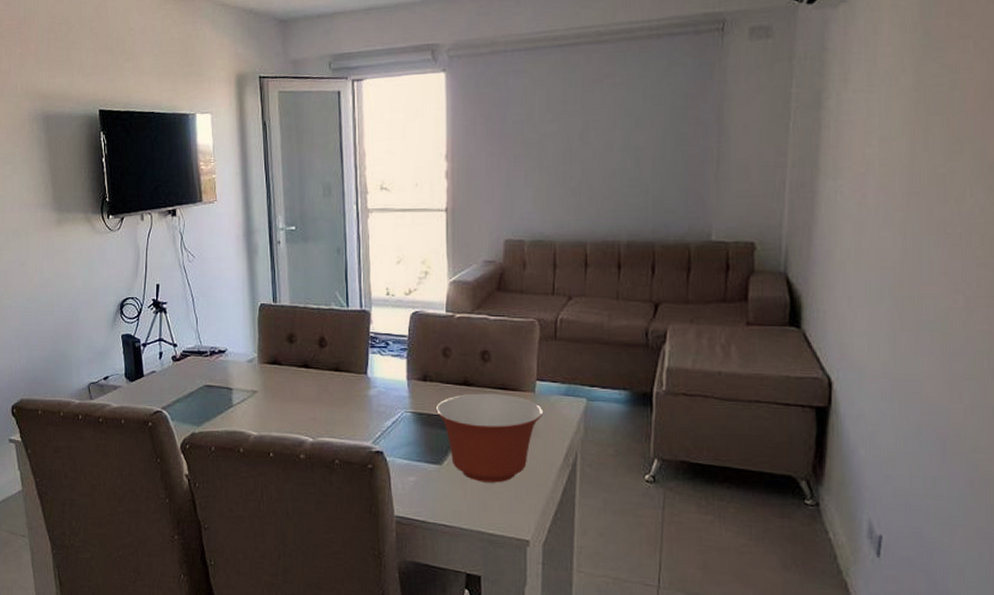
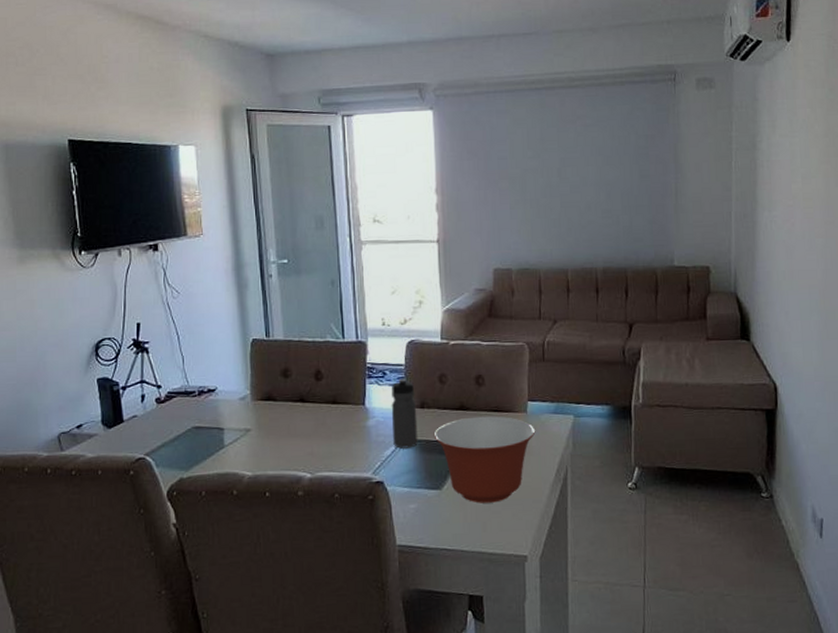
water bottle: none [393,349,419,421] -> present [391,378,418,449]

